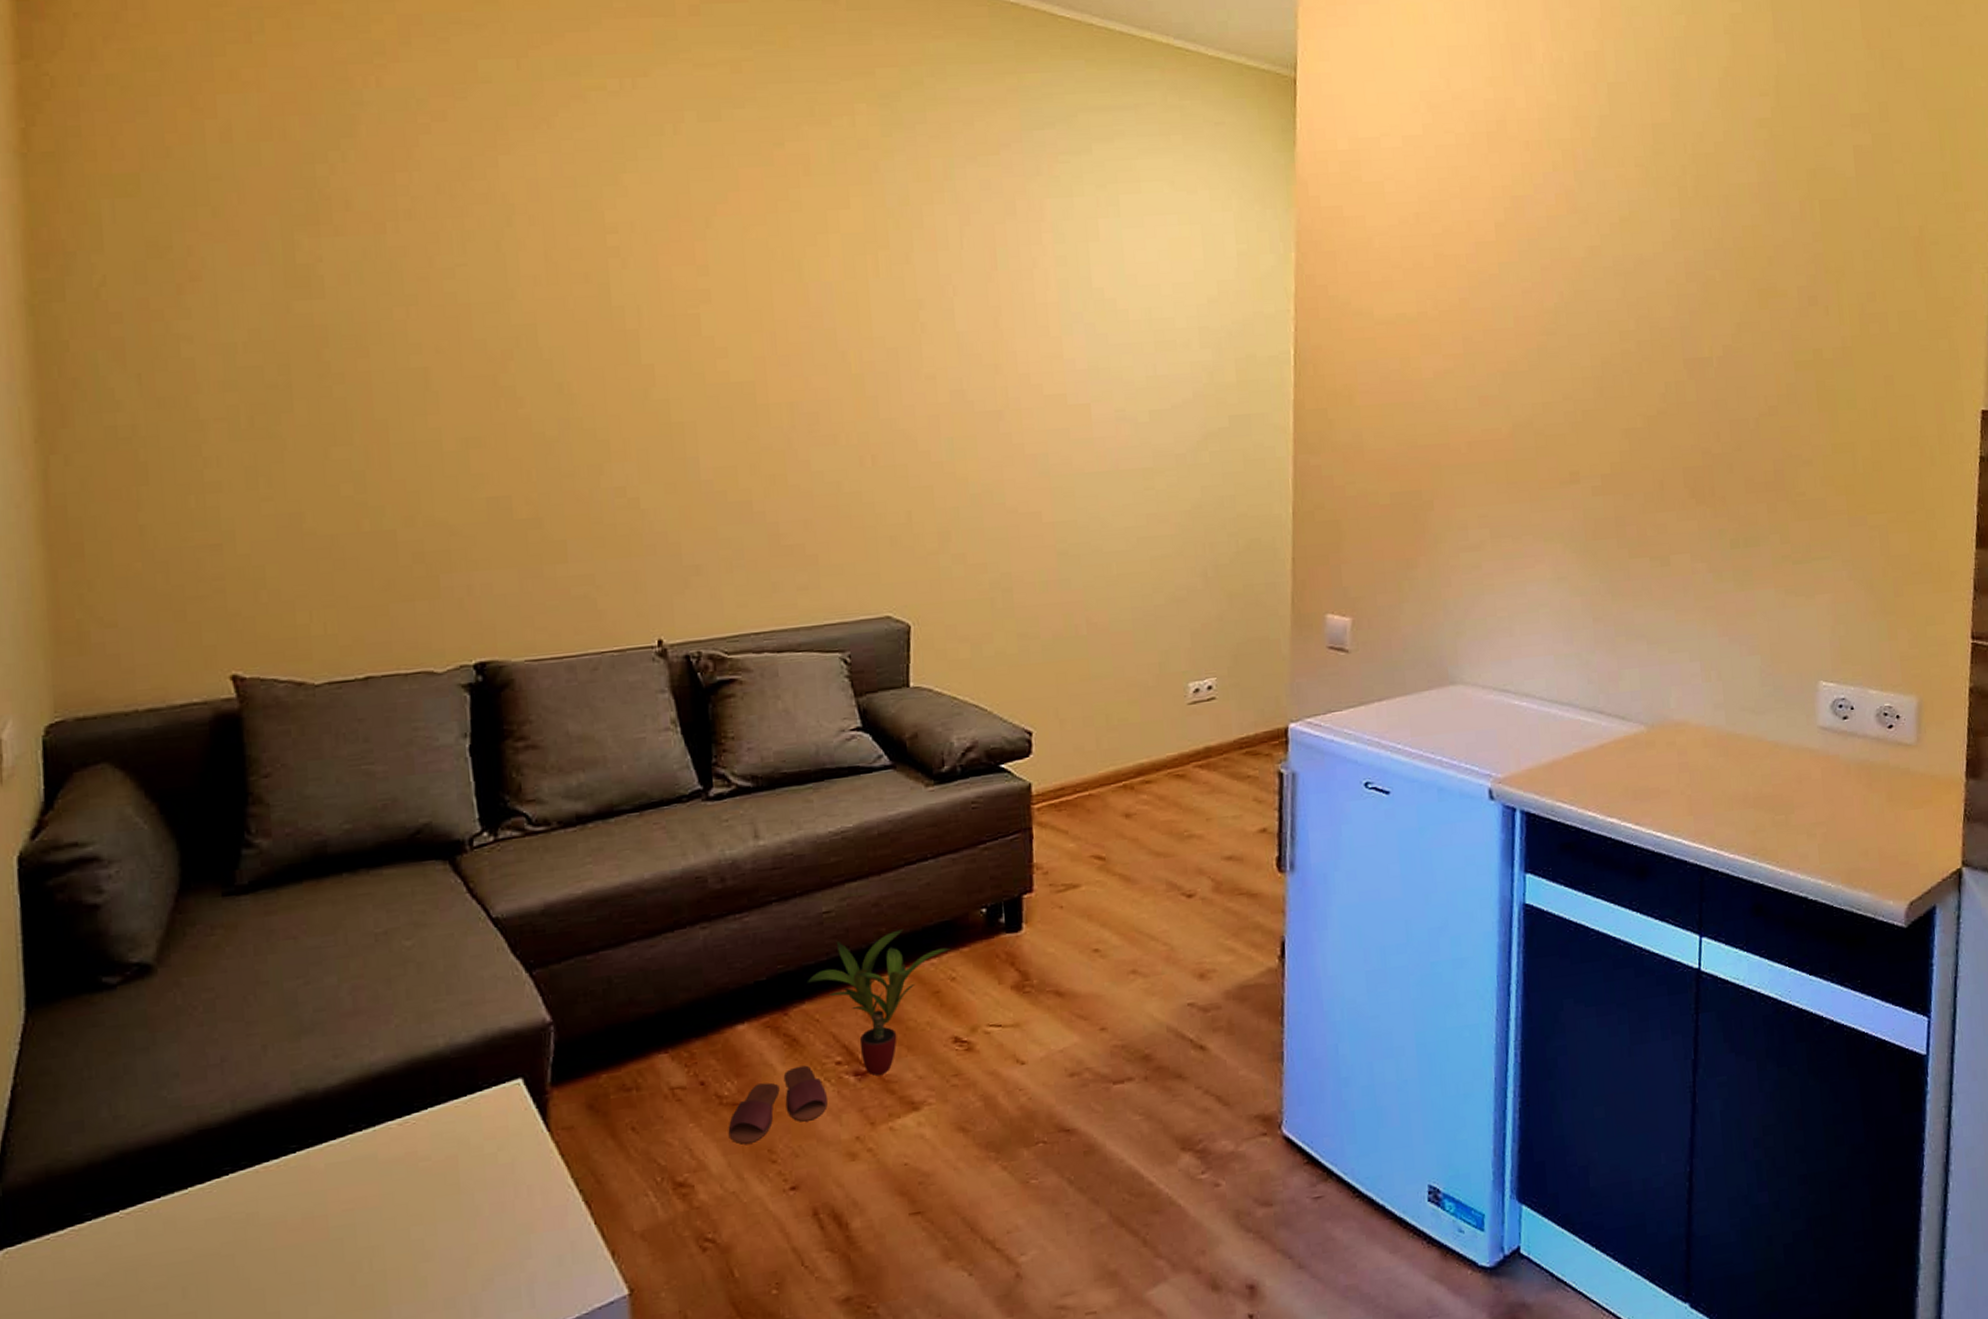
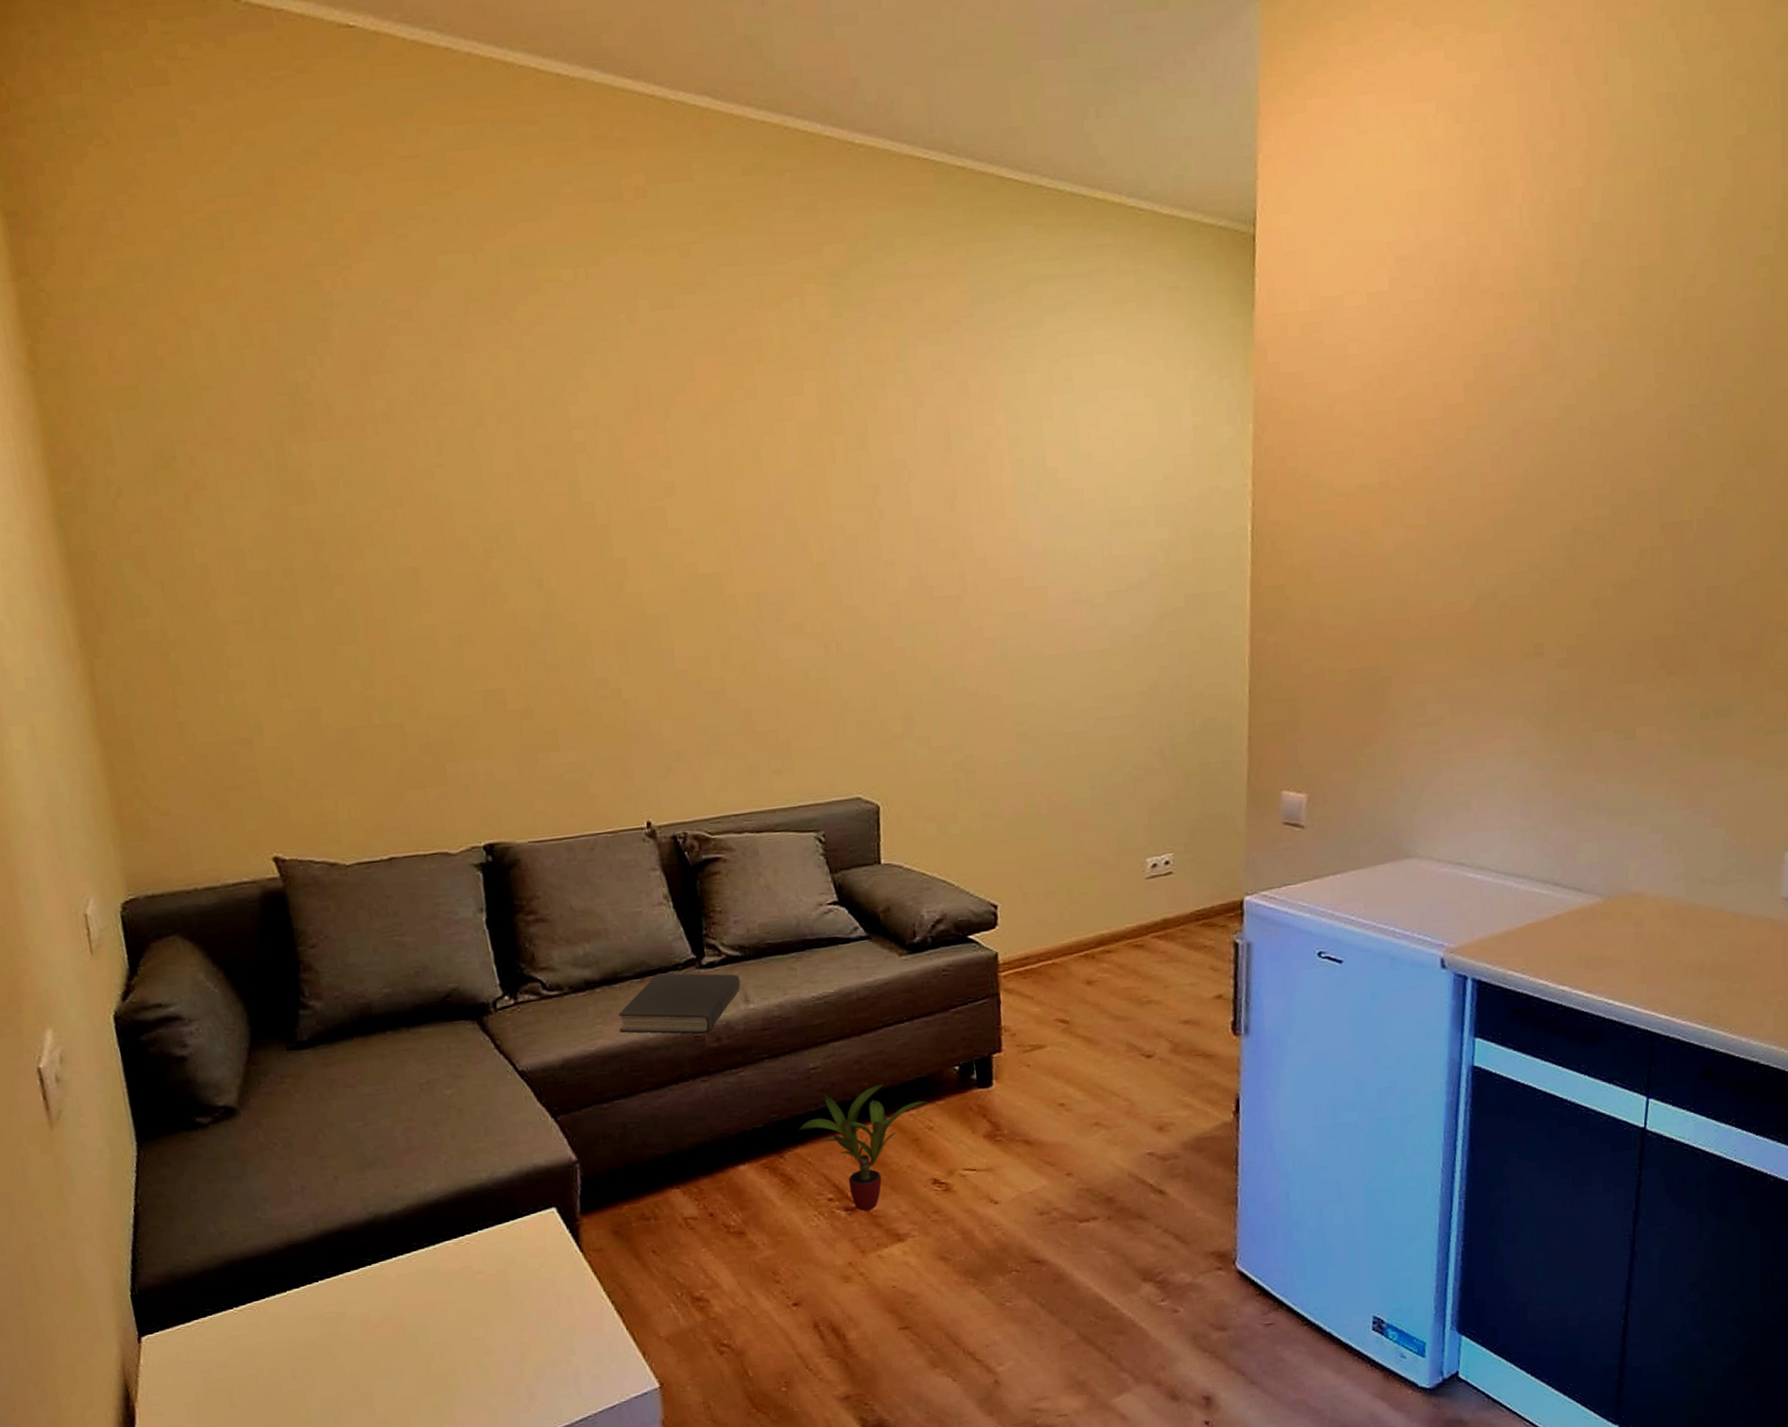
book: none [611,805,750,874] -> present [617,972,741,1034]
slippers: present [728,1065,828,1145] -> none [736,1201,823,1267]

